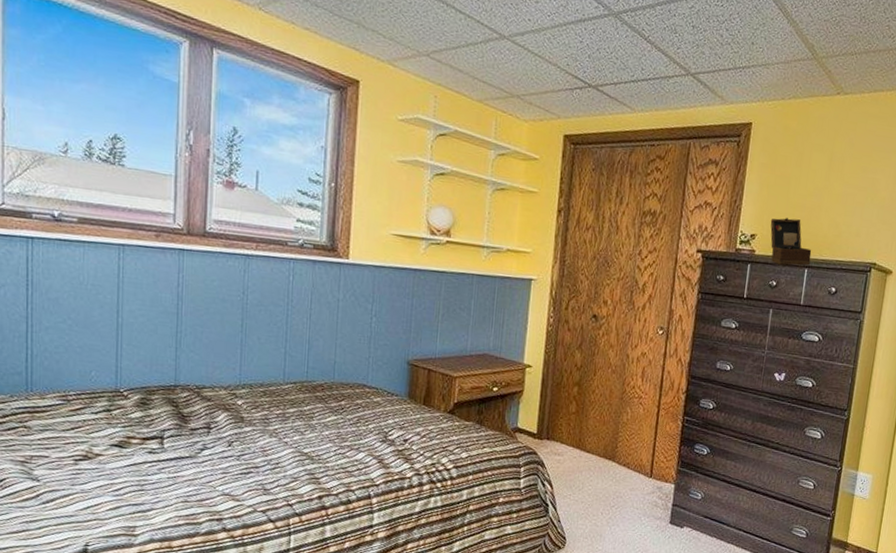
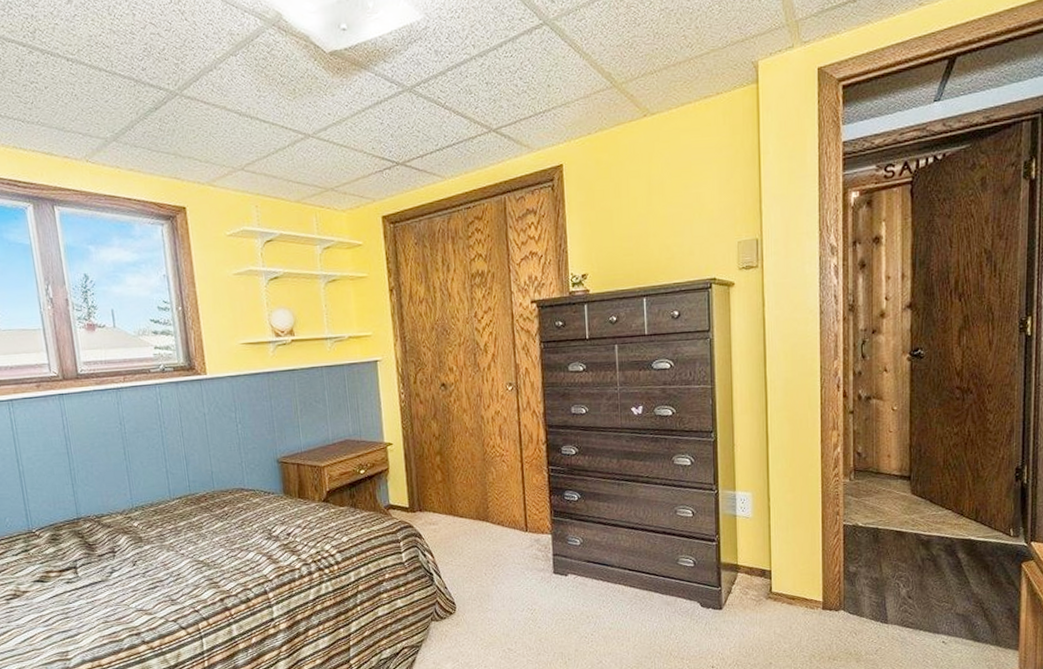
wooden box: present [770,218,812,266] -> none [599,250,648,299]

